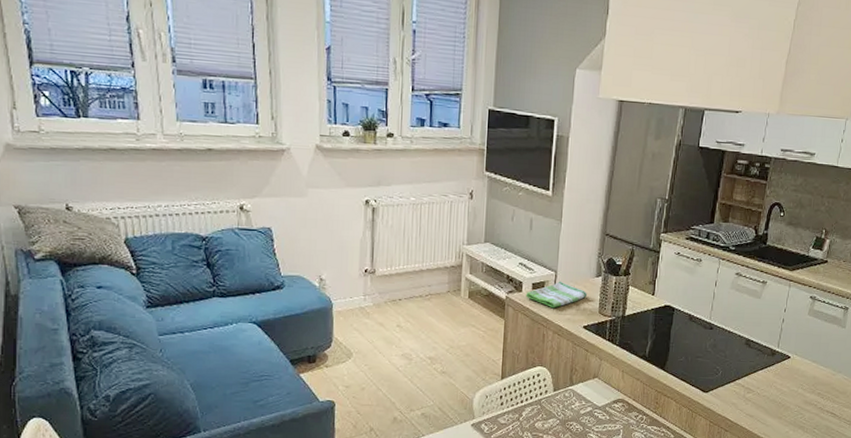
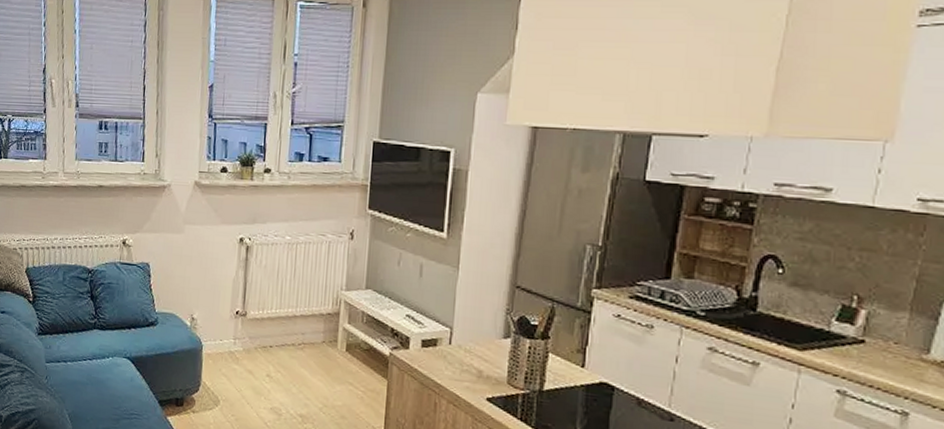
dish towel: present [526,281,588,309] -> none [413,339,492,373]

